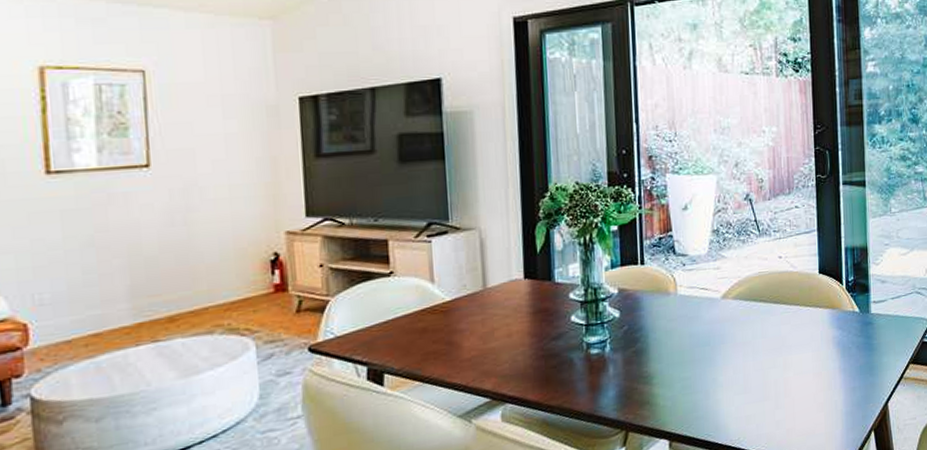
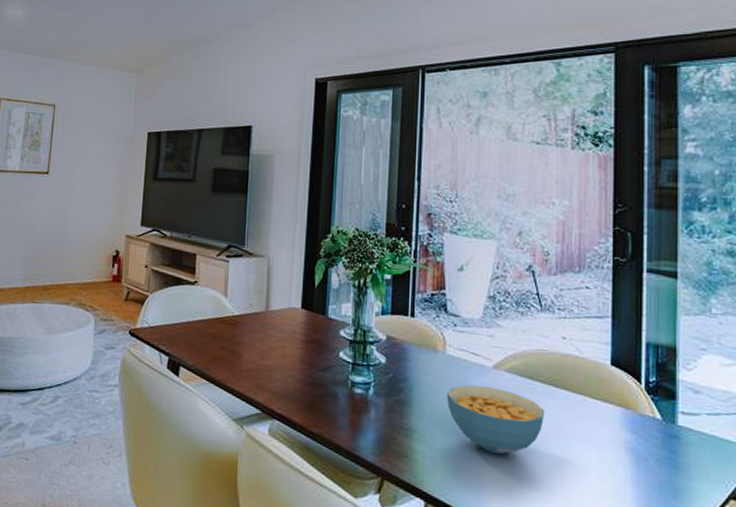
cereal bowl: none [681,316,769,378] -> present [446,384,545,455]

